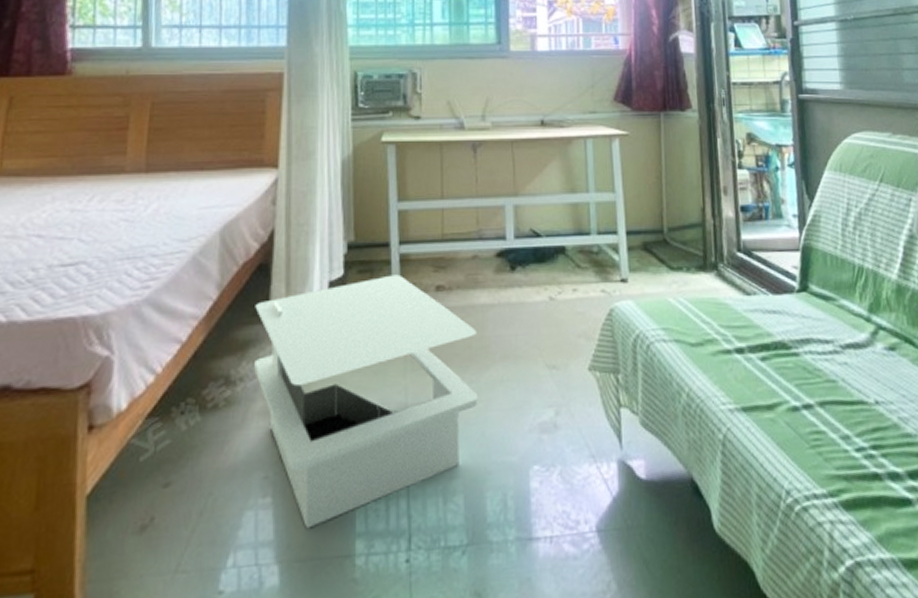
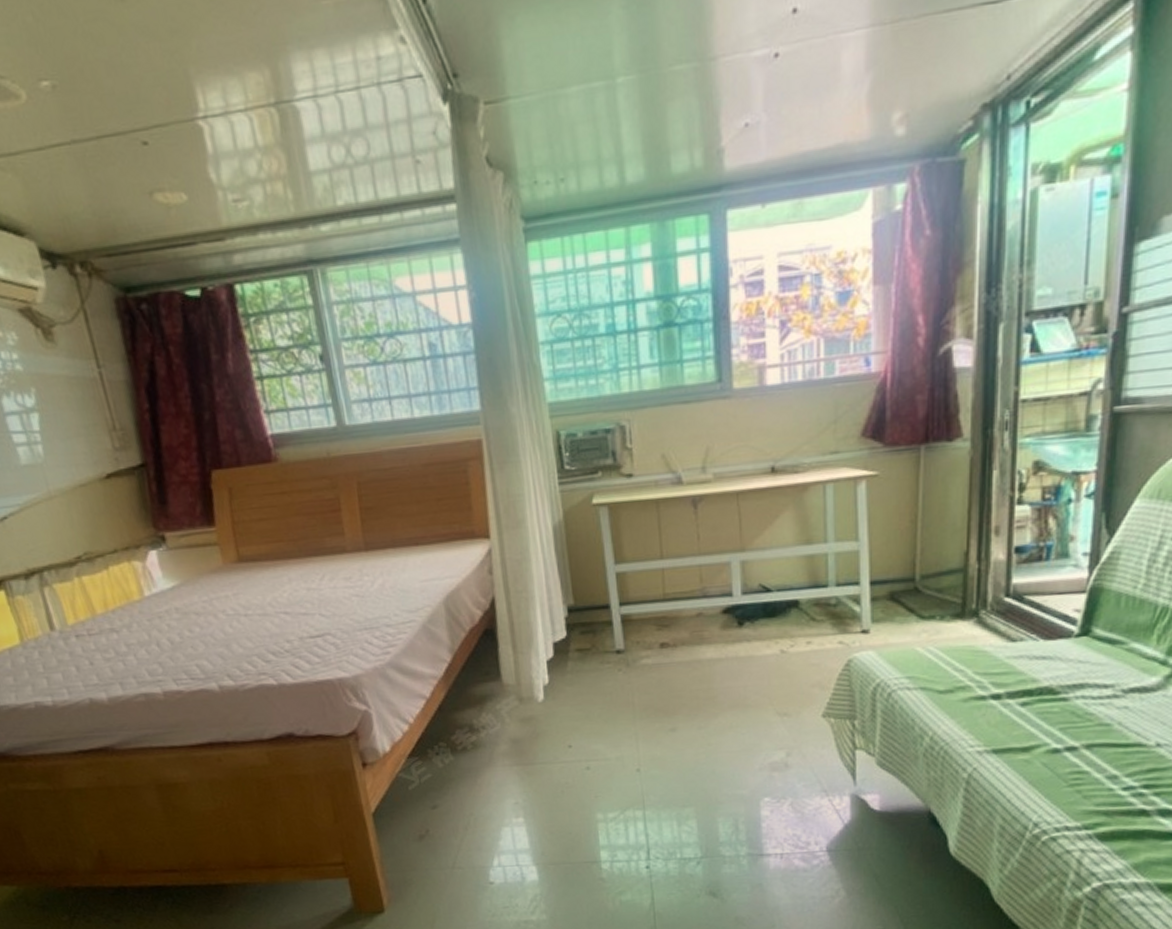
side table: present [254,274,478,529] -> none [486,634,708,841]

